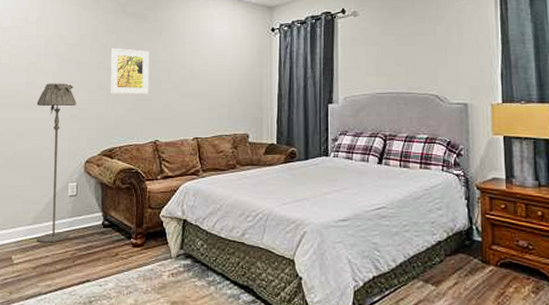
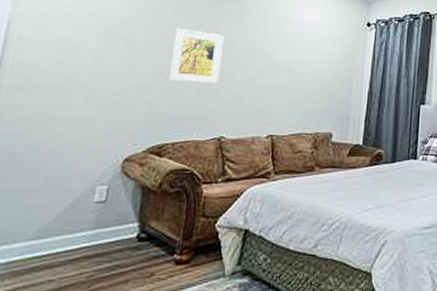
floor lamp: present [36,83,77,243] -> none [39,63,122,263]

